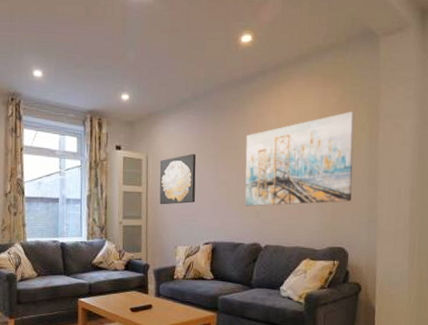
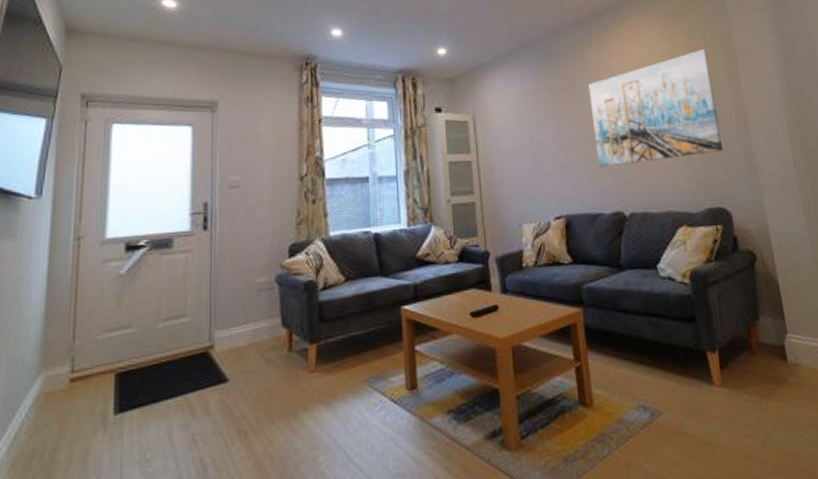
wall art: present [159,153,197,205] -> none [490,109,538,175]

